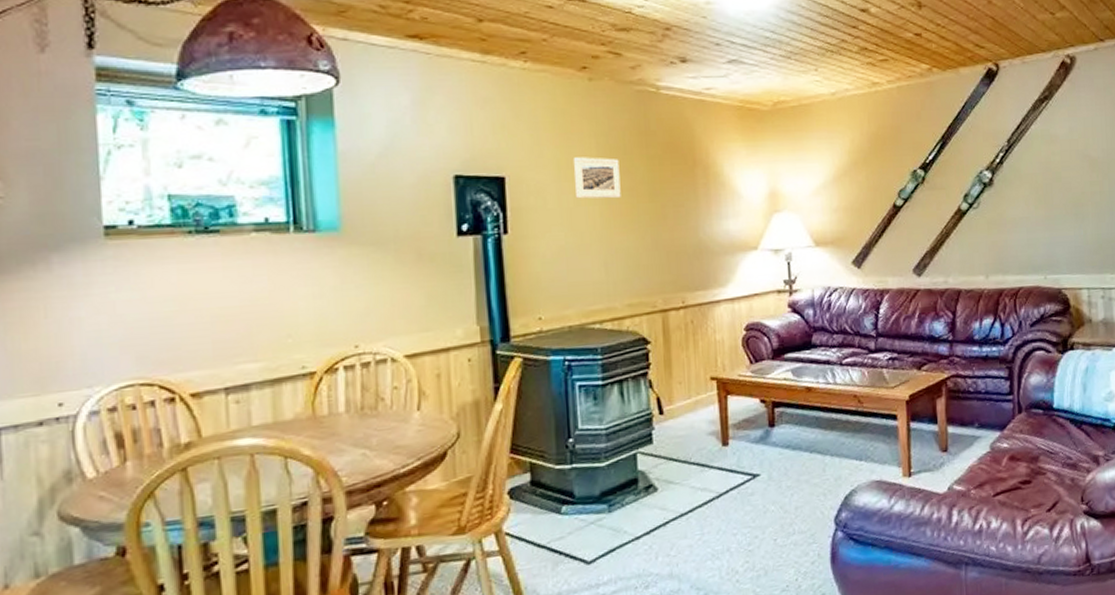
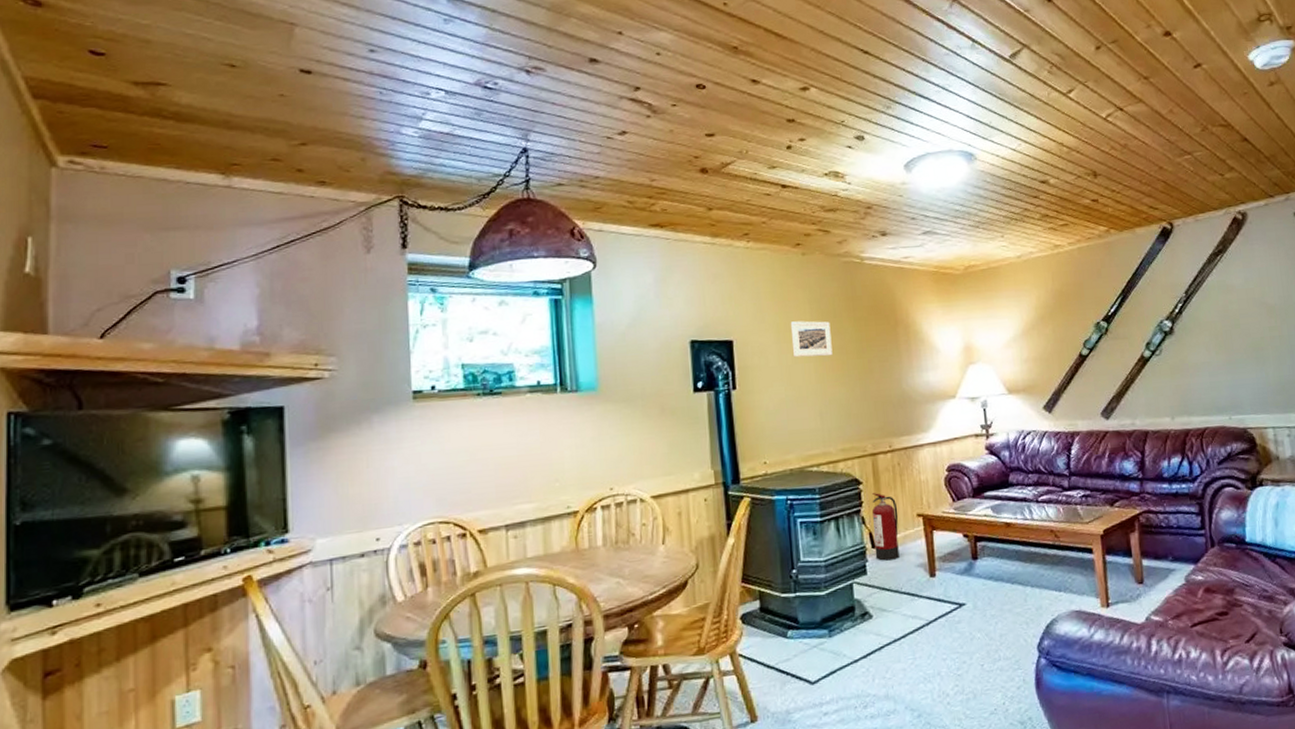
fire extinguisher: none [660,353,690,429] -> present [872,493,900,561]

